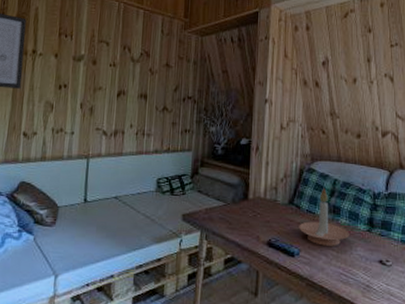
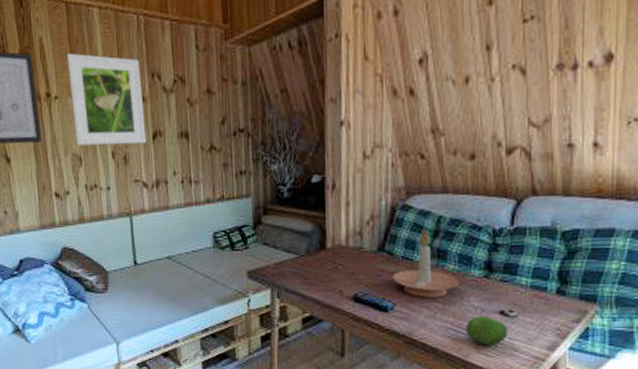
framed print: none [51,22,116,99] -> present [66,53,147,146]
fruit: none [355,264,386,290] -> present [466,316,508,345]

